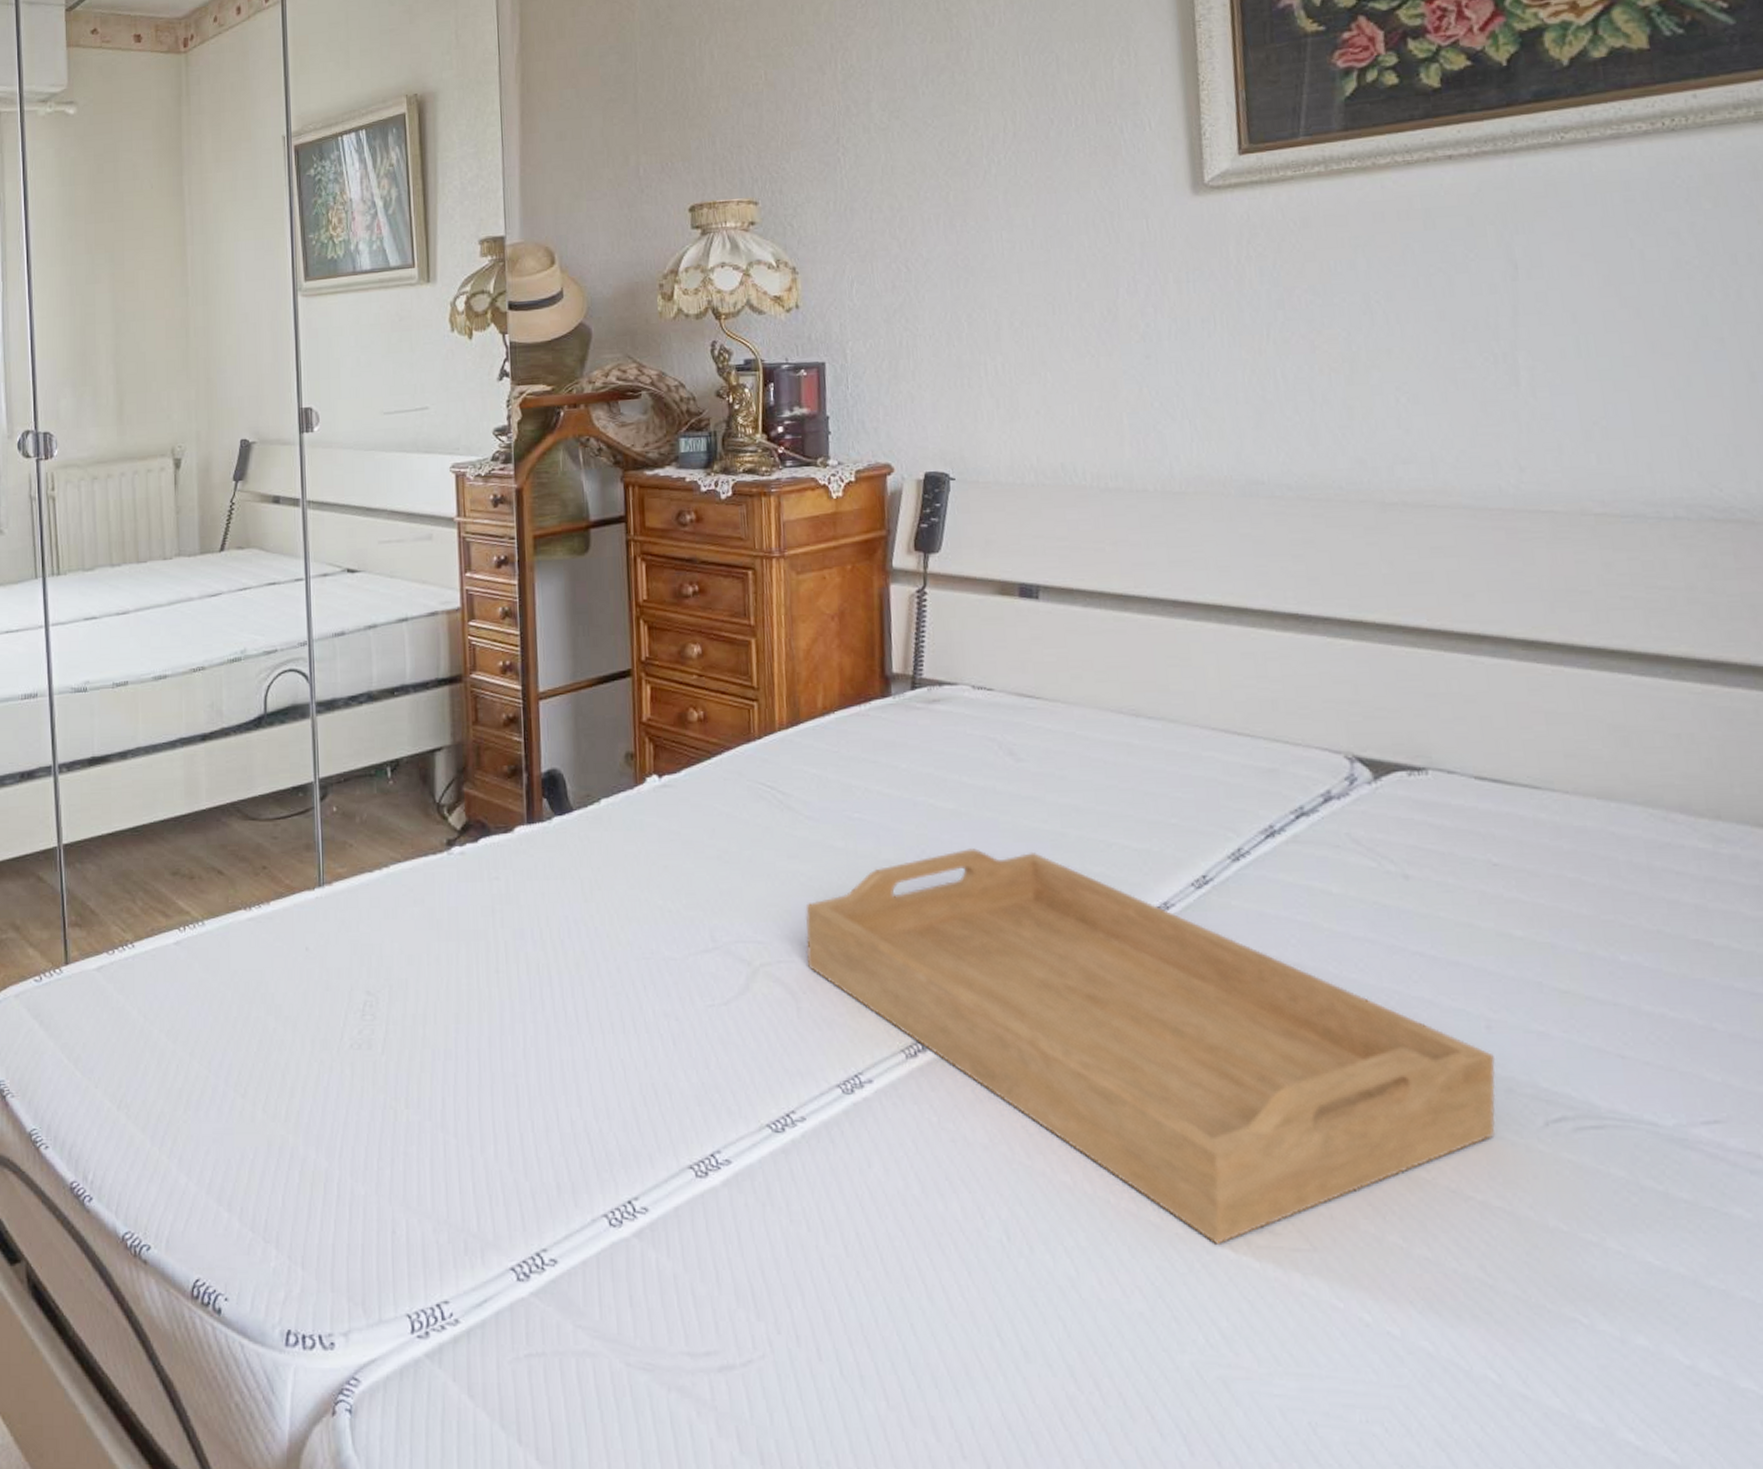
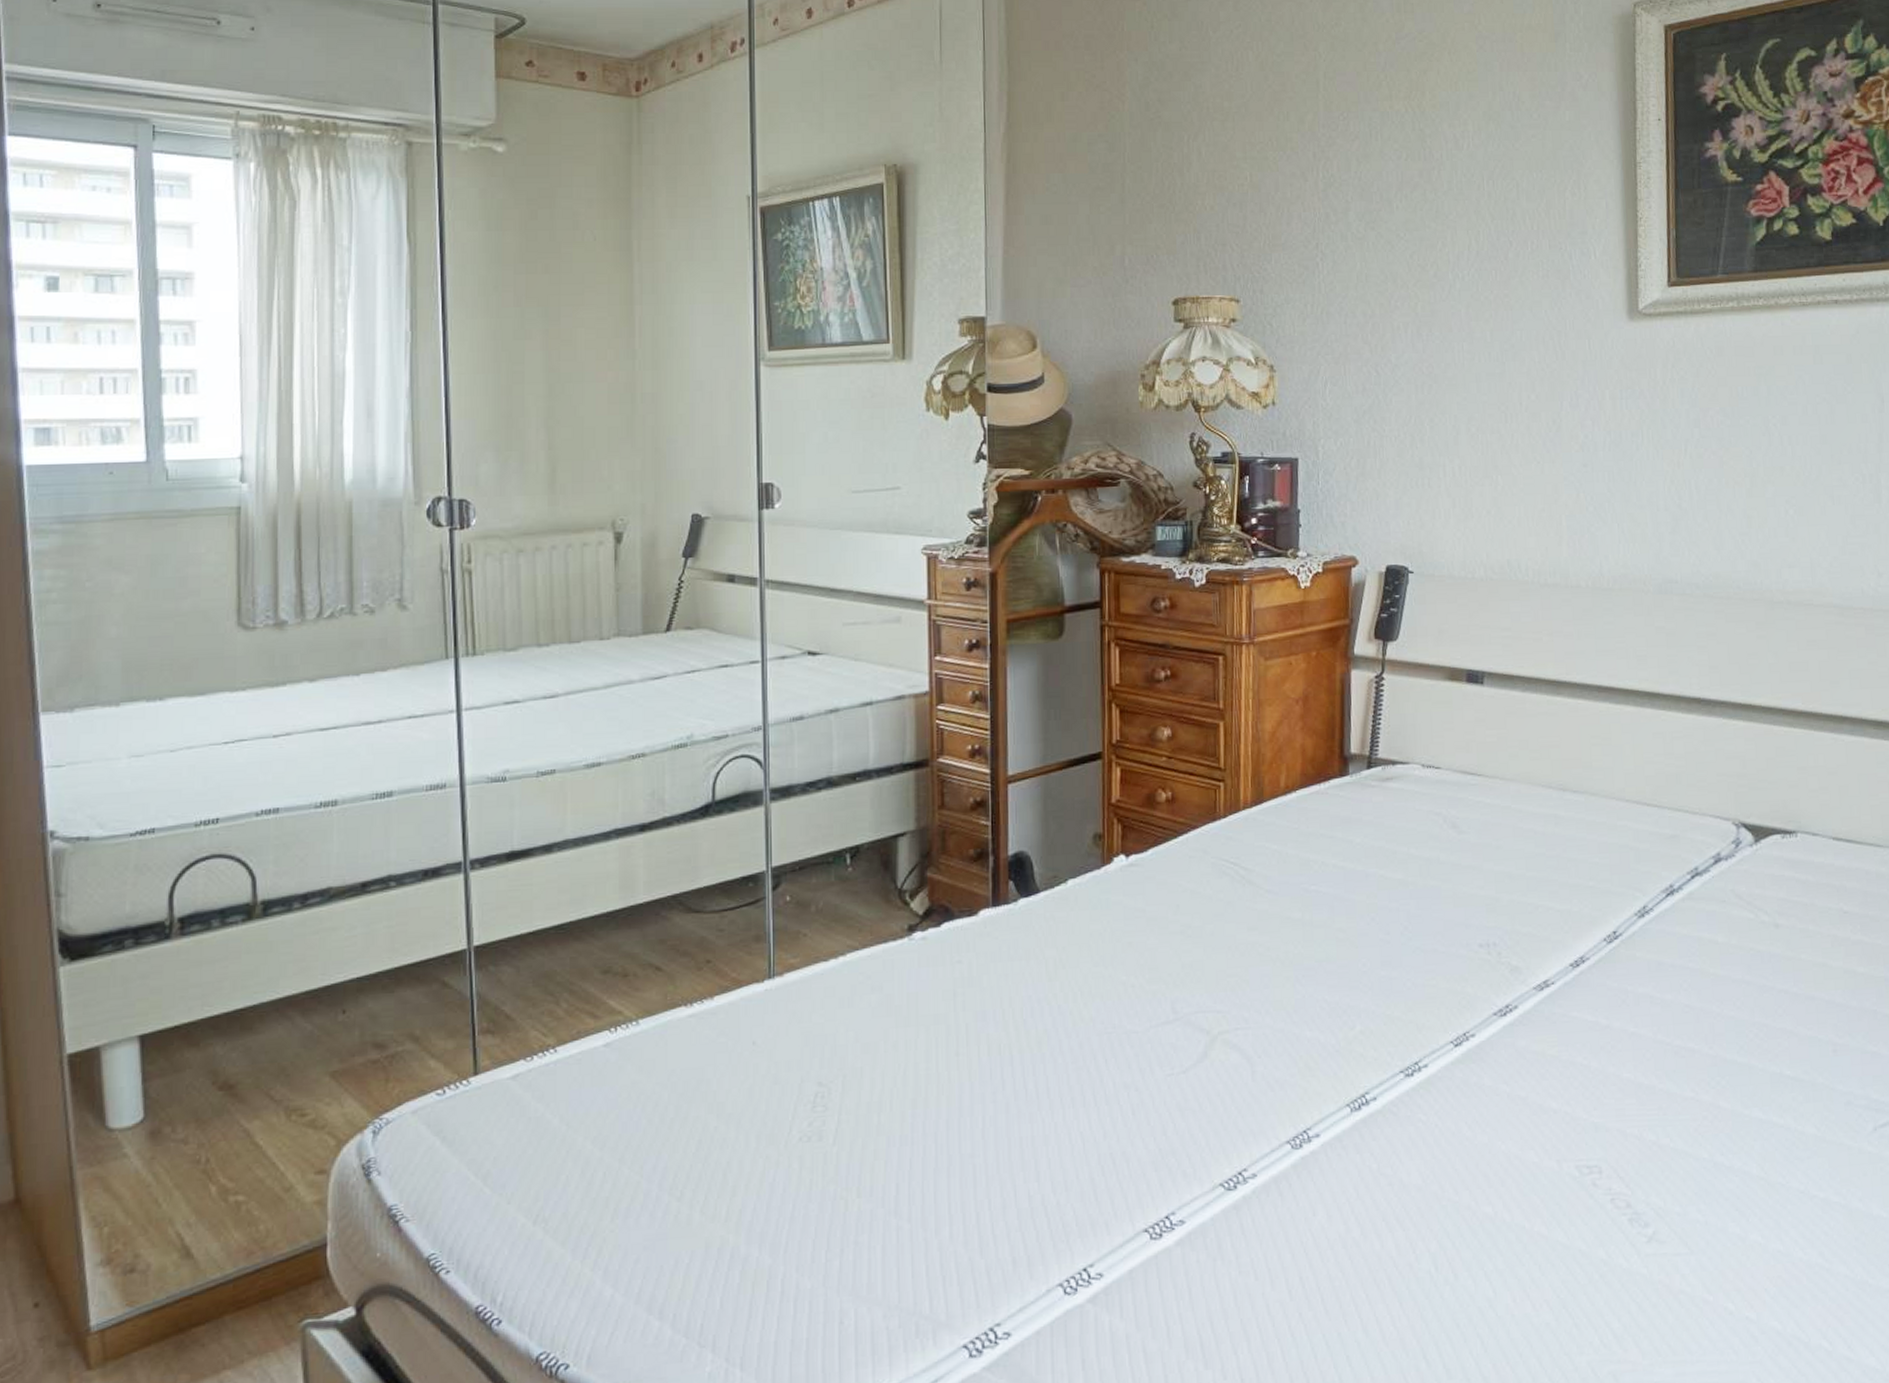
serving tray: present [805,848,1496,1244] -> none [1262,915,1839,1256]

